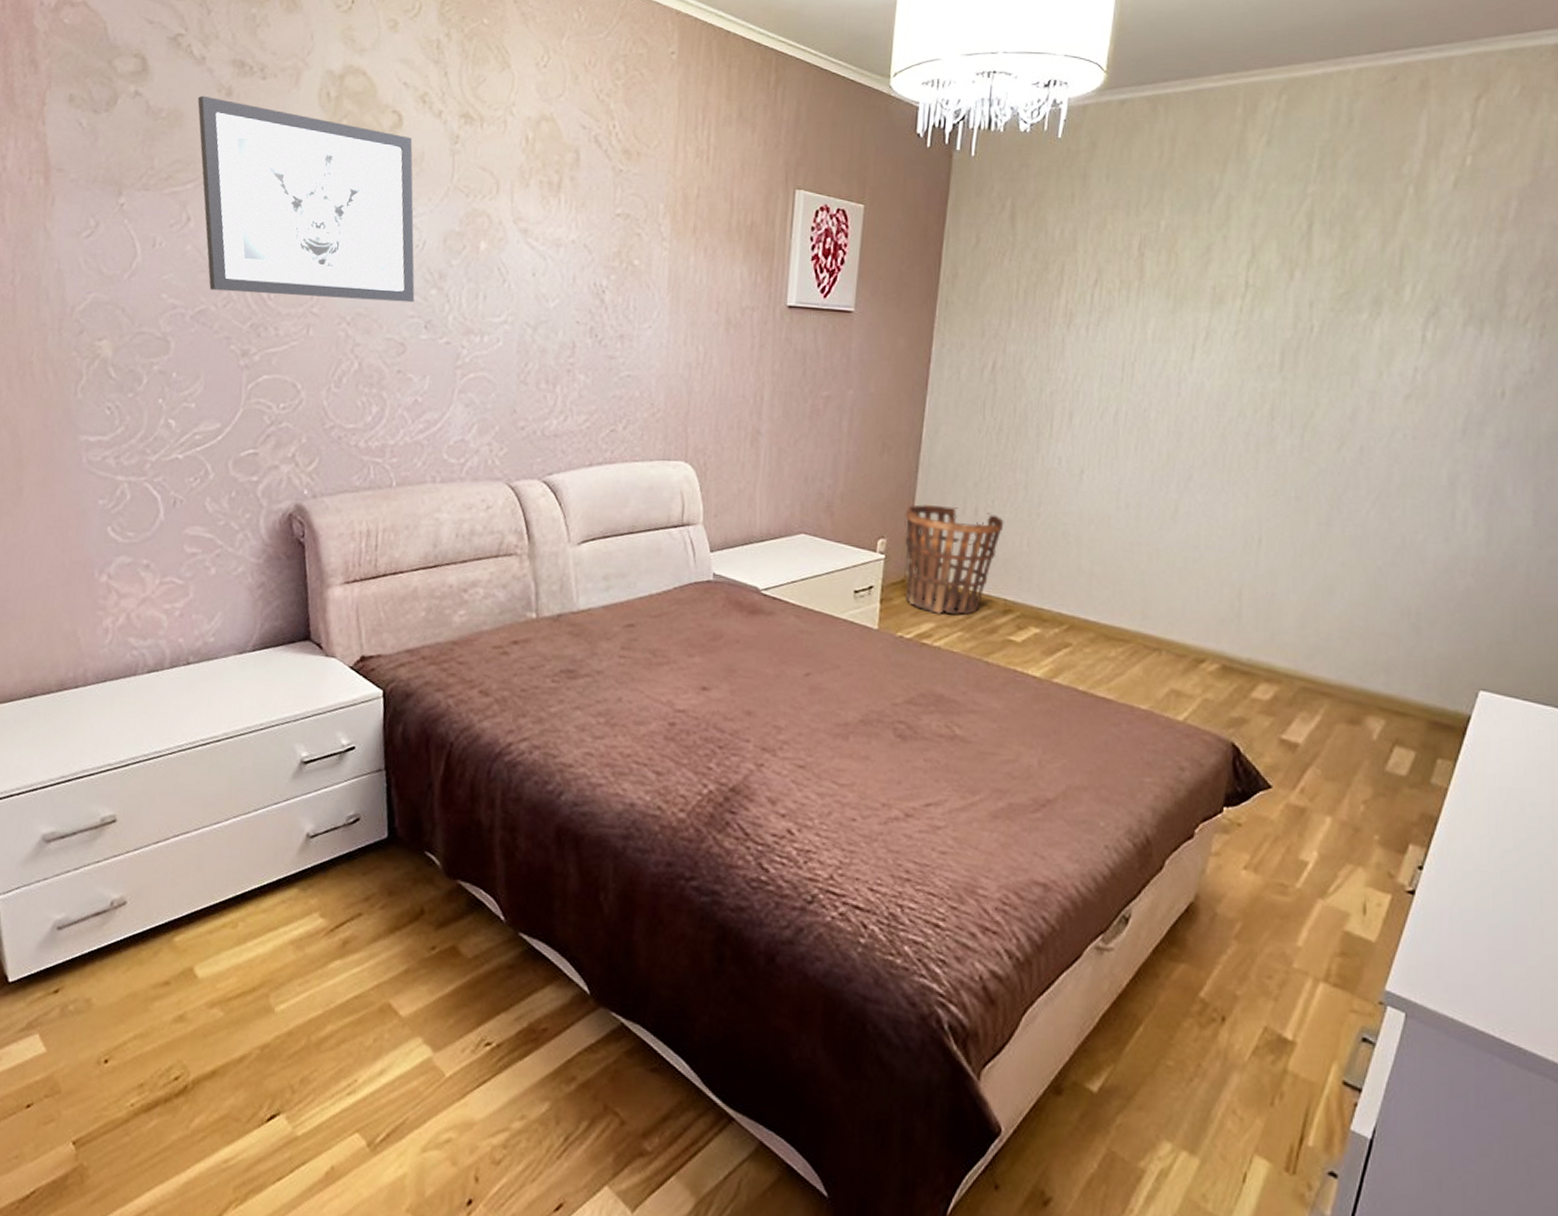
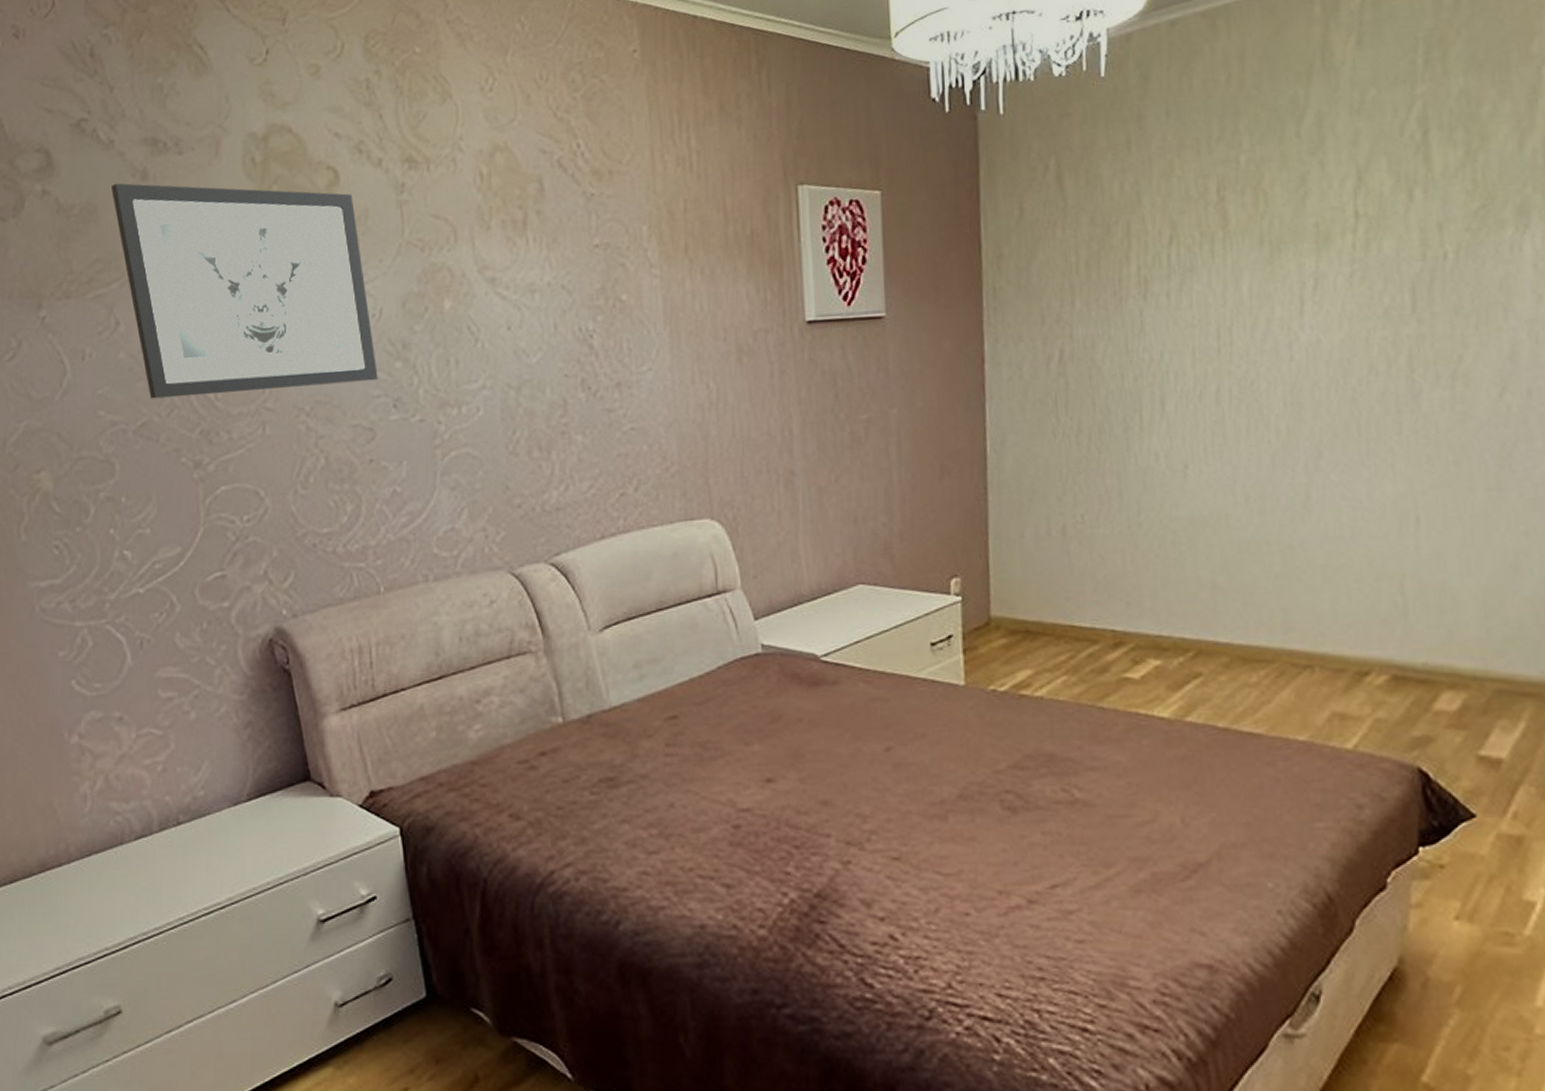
basket: present [905,504,1004,615] -> none [979,529,1100,658]

